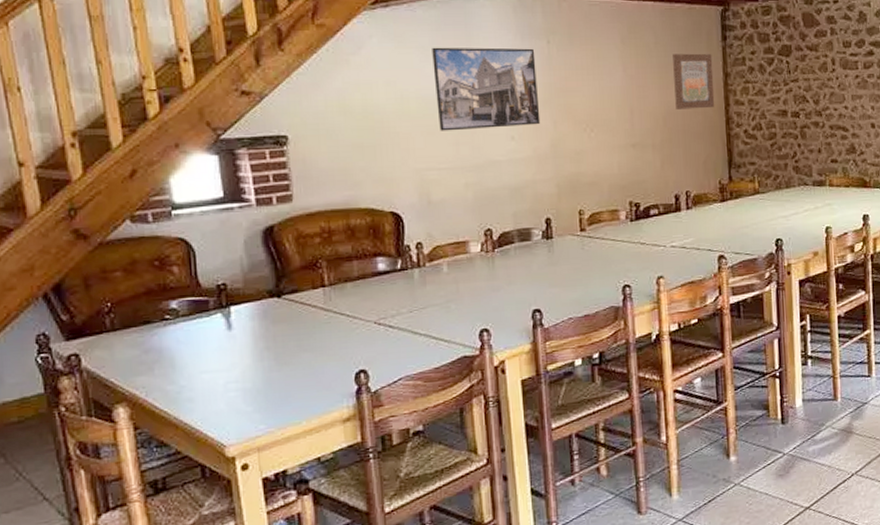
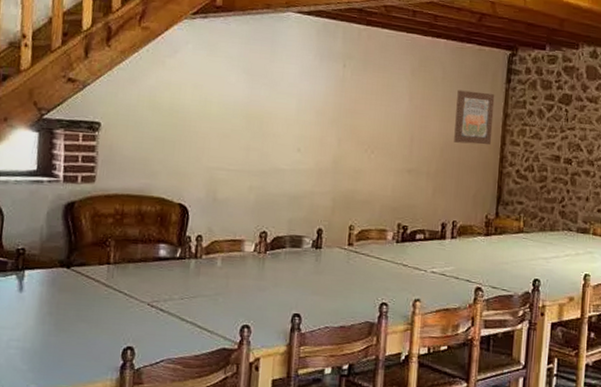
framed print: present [432,47,541,131] -> none [234,58,331,141]

